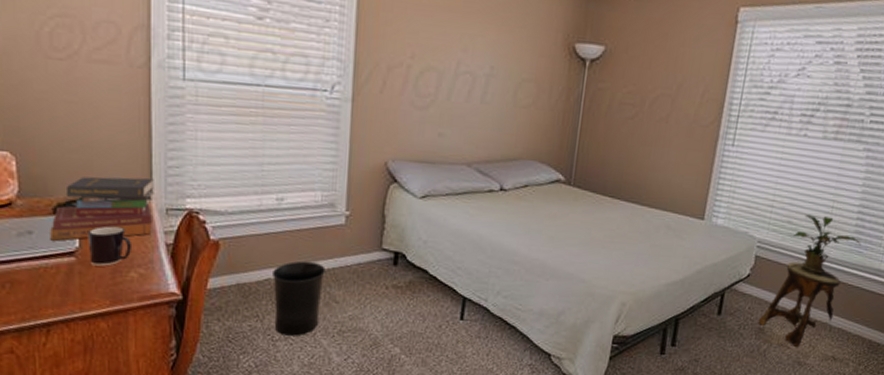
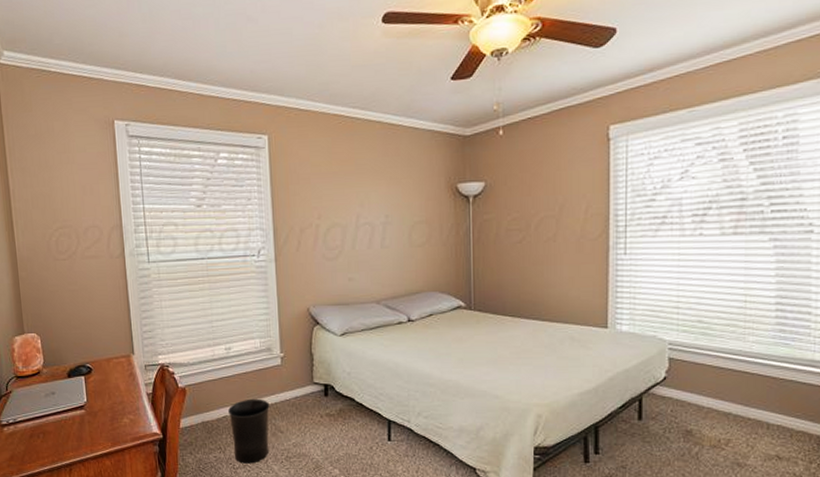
books: present [50,176,154,241] -> none [66,343,136,398]
mug: present [87,225,131,267] -> none [91,383,123,415]
plant: present [758,215,861,347] -> none [684,311,786,447]

